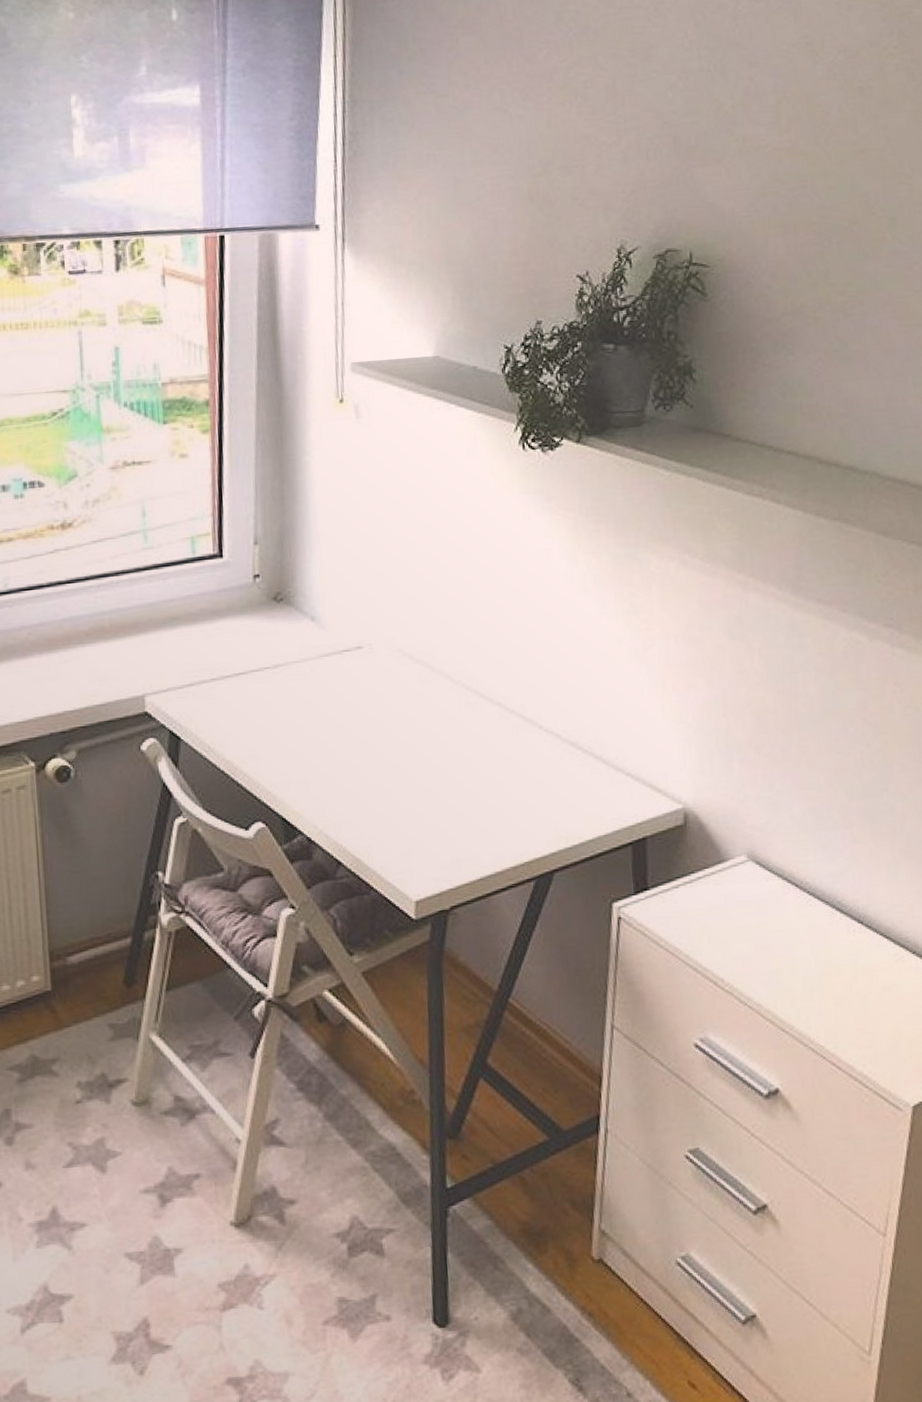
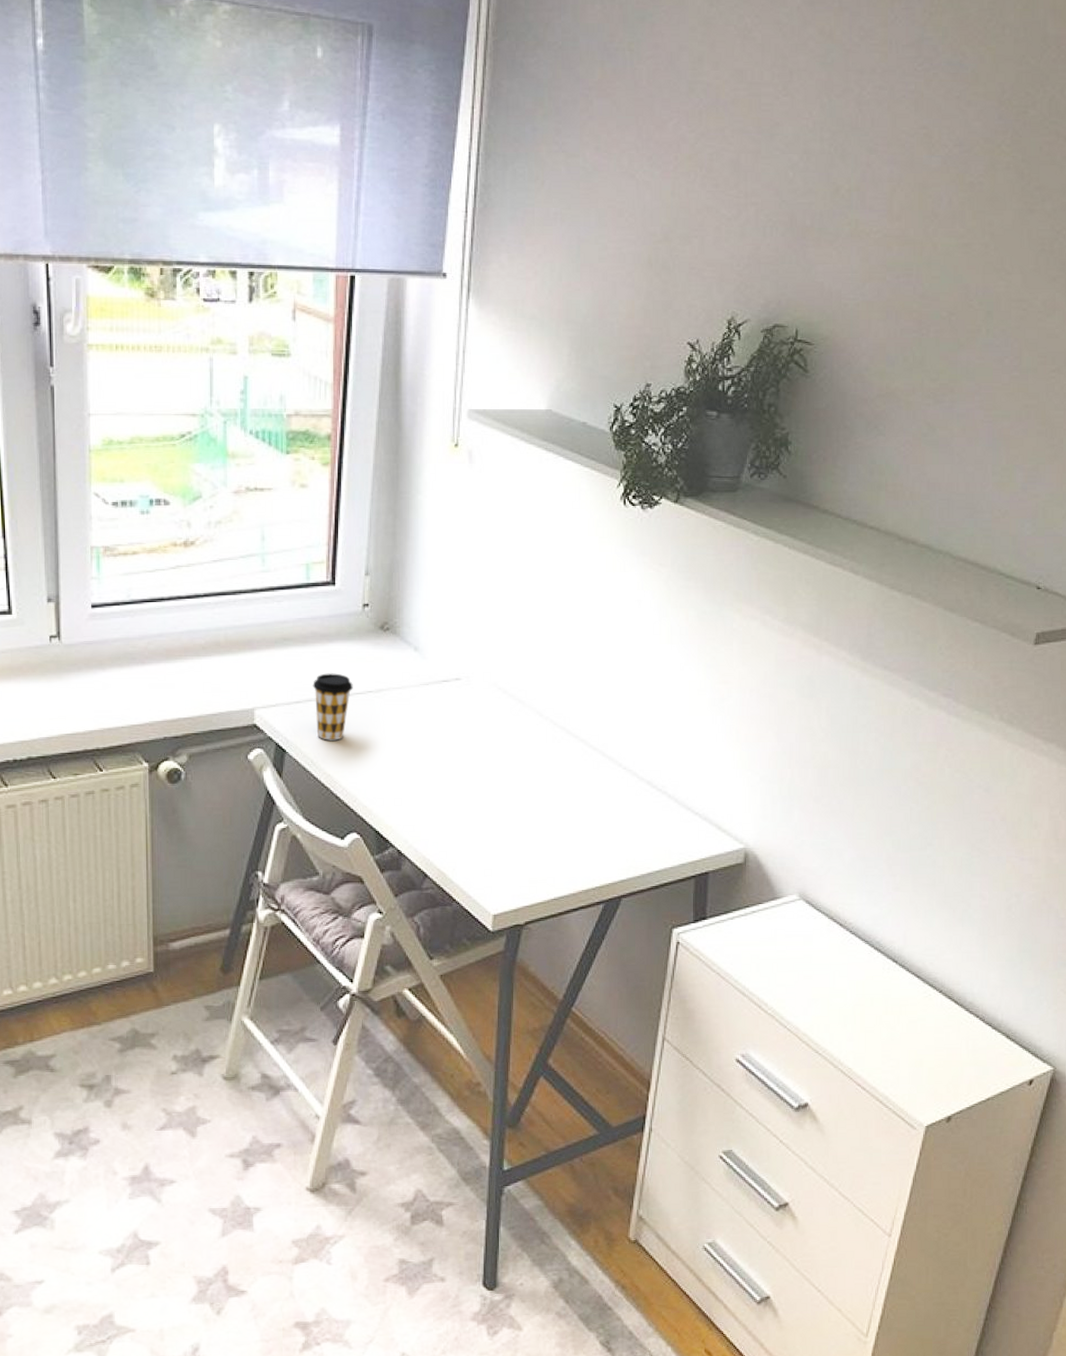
coffee cup: none [205,651,249,724] -> present [312,673,353,741]

